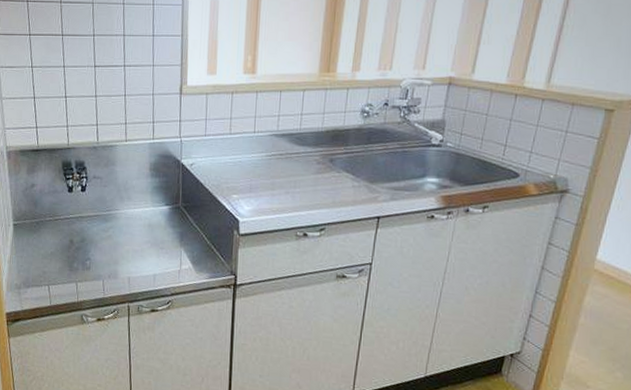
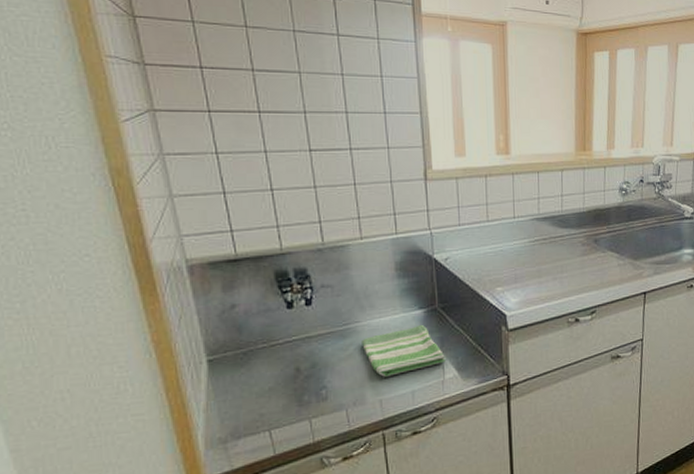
dish towel: none [119,218,183,259] -> present [362,324,445,377]

